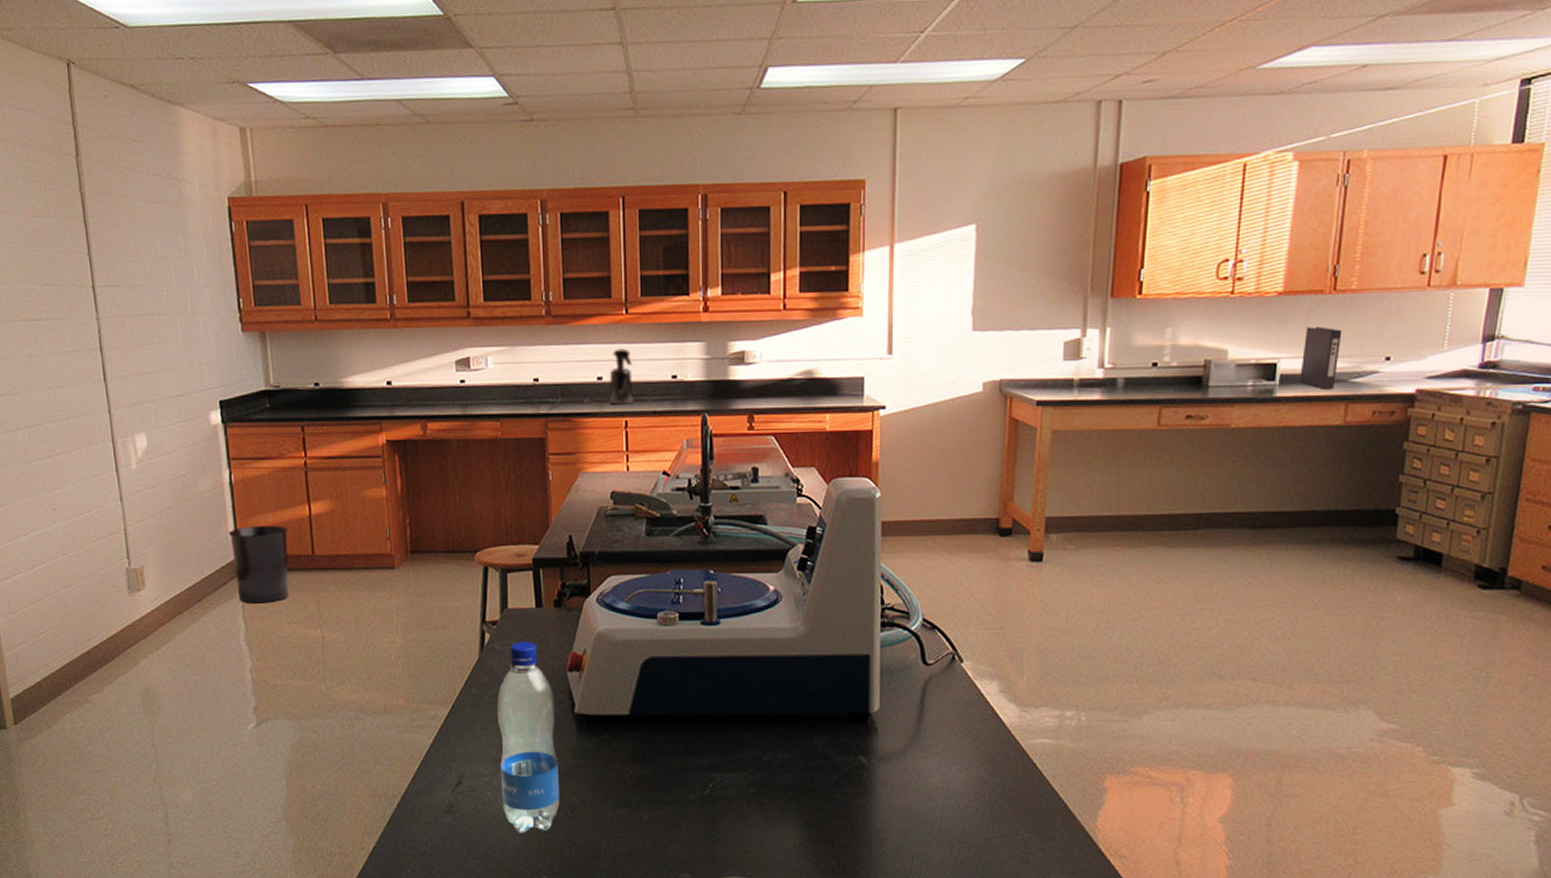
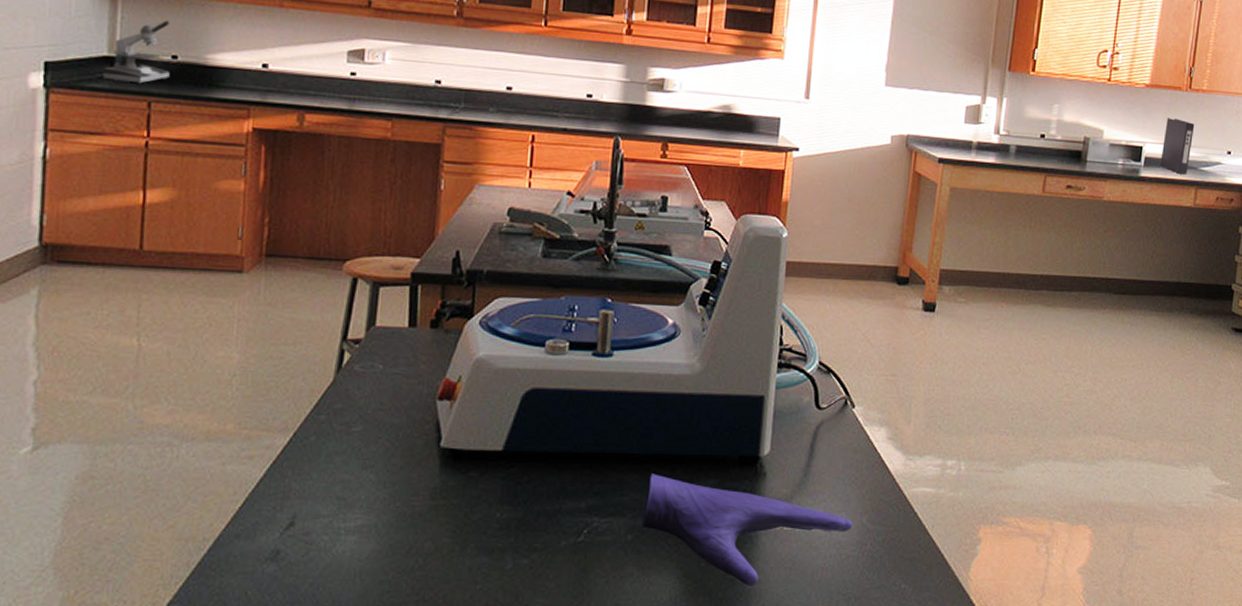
waste bin: present [228,526,289,604] -> none [31,210,113,303]
microscope: none [264,352,315,412] -> present [103,20,170,84]
bottle: present [497,642,560,834] -> none [341,364,419,585]
spray bottle: present [609,348,635,405] -> none [518,60,546,119]
glove: none [762,730,969,835] -> present [642,472,853,586]

